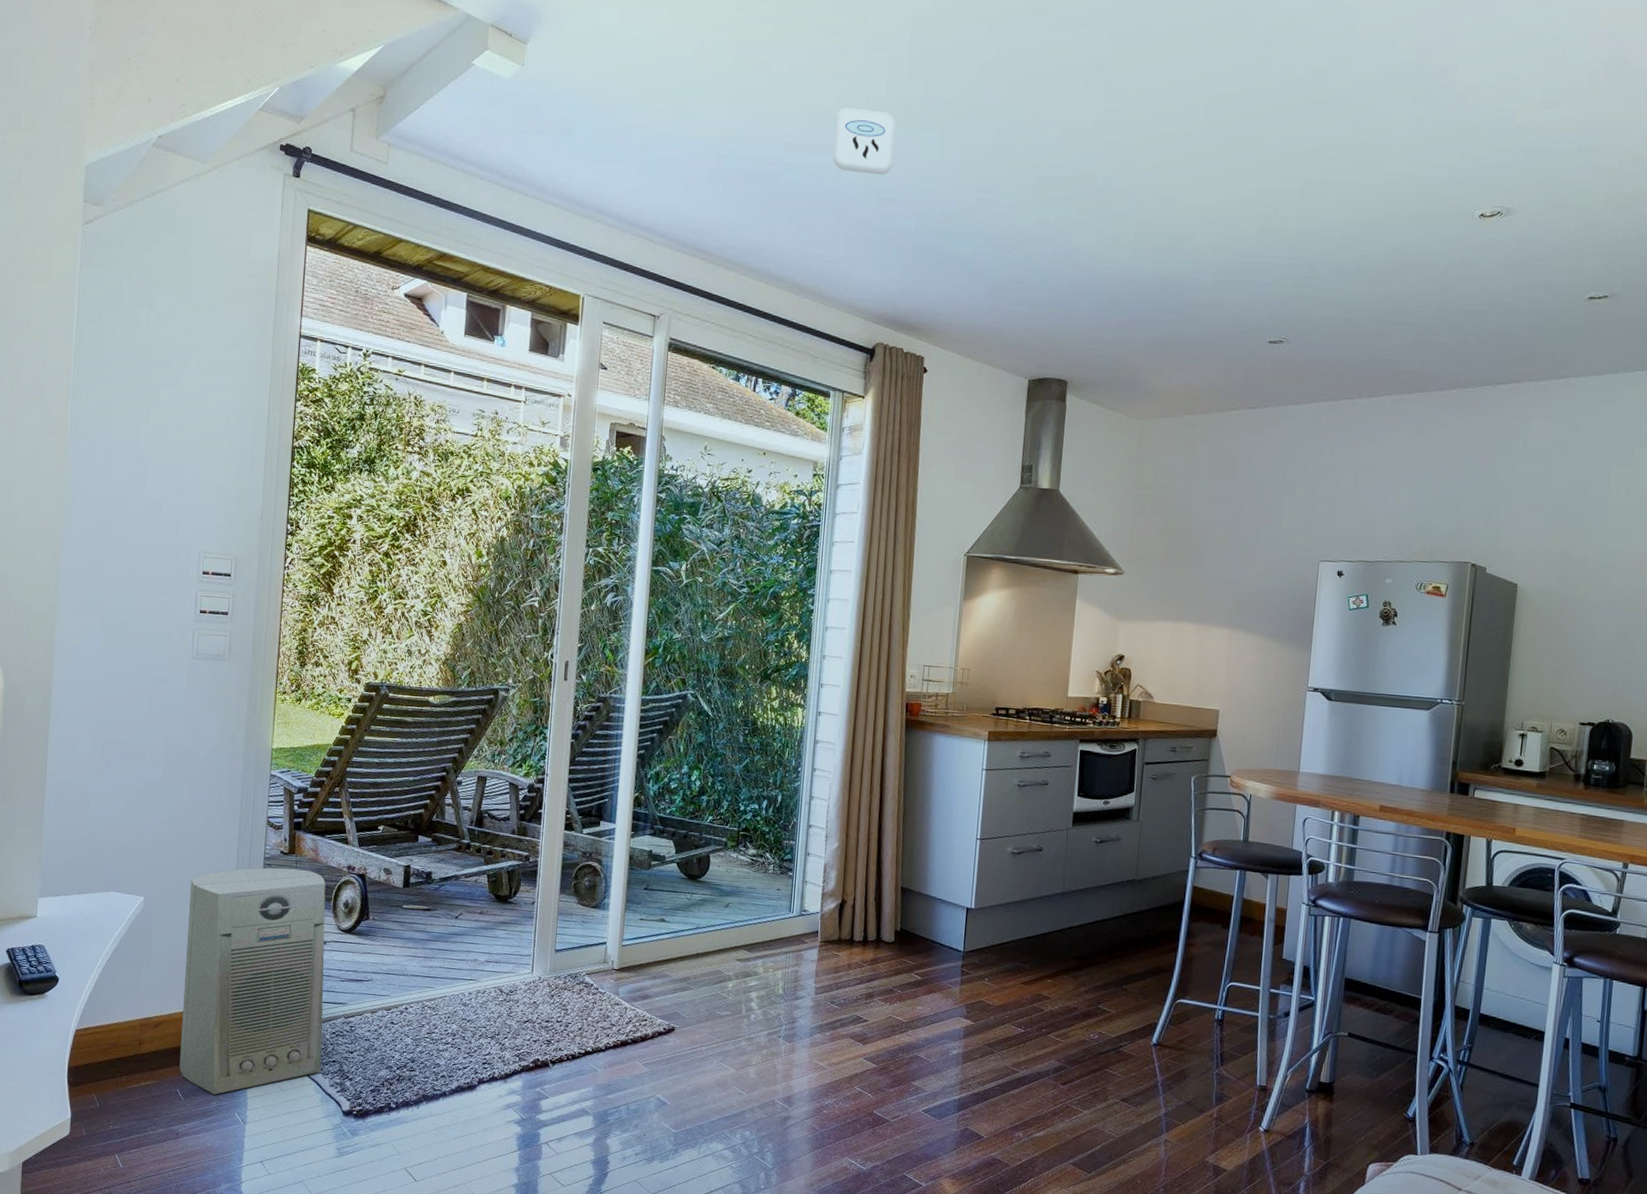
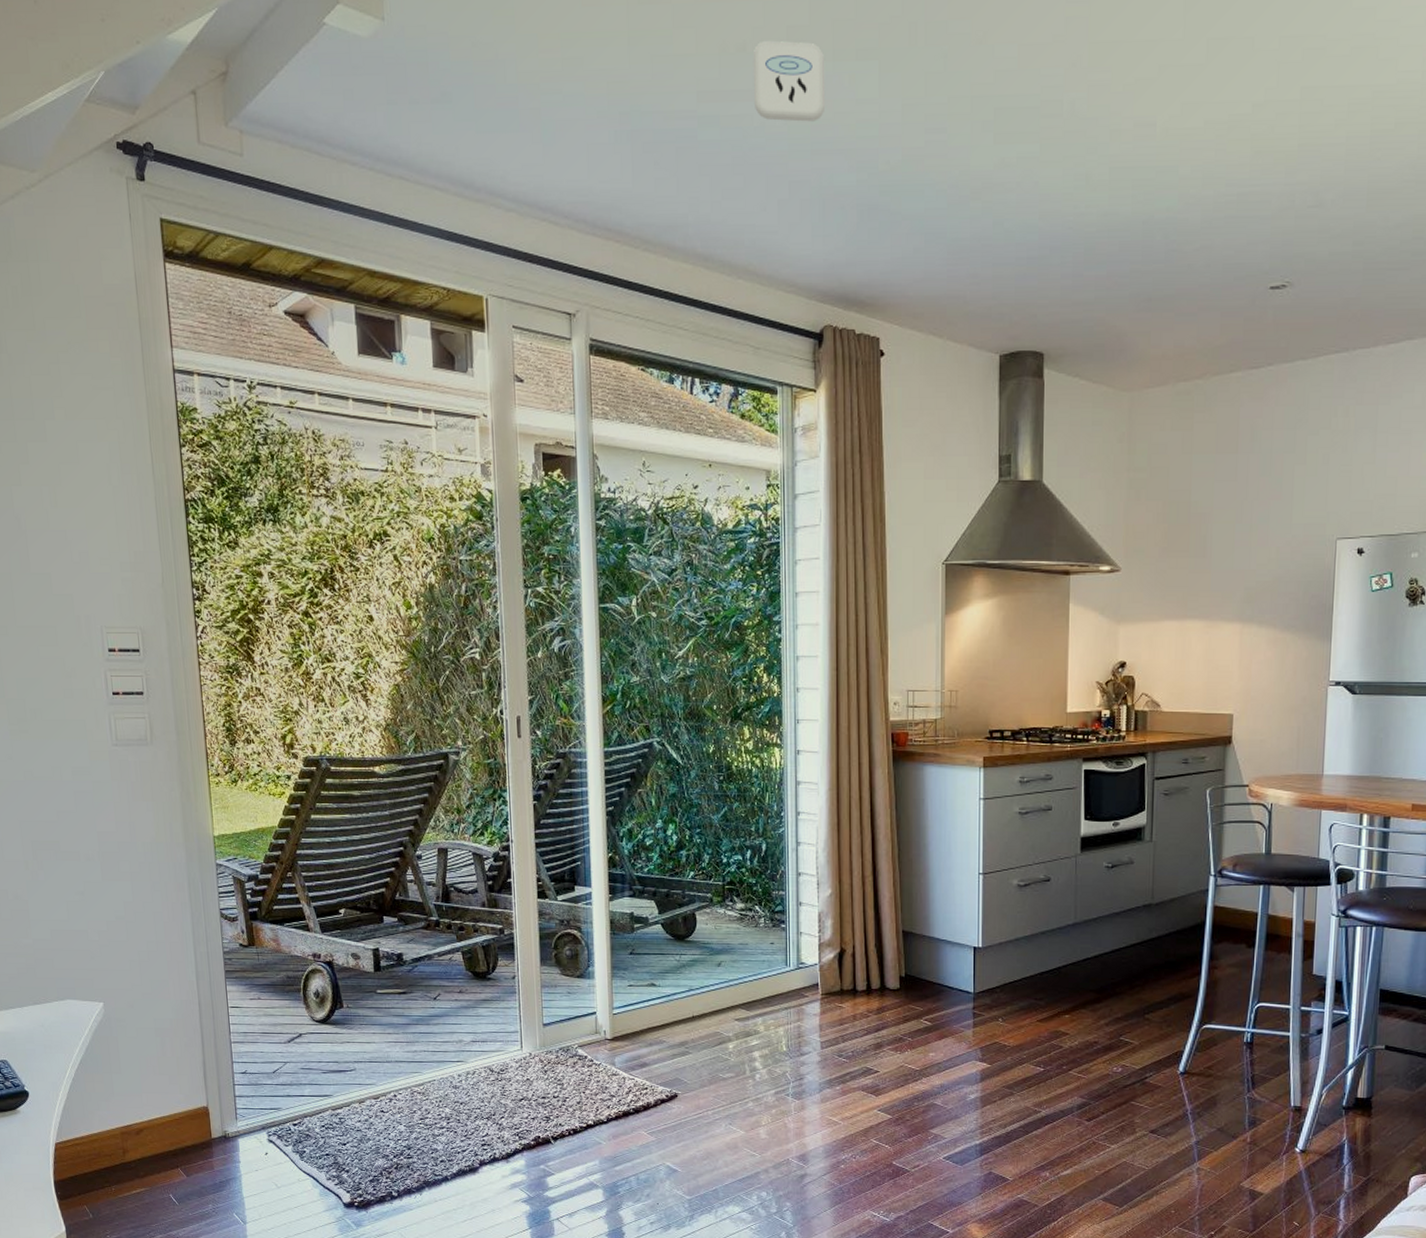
air purifier: present [179,867,326,1095] -> none [149,961,315,1197]

